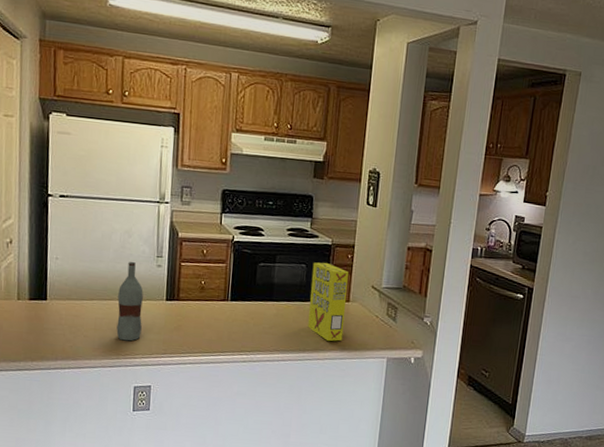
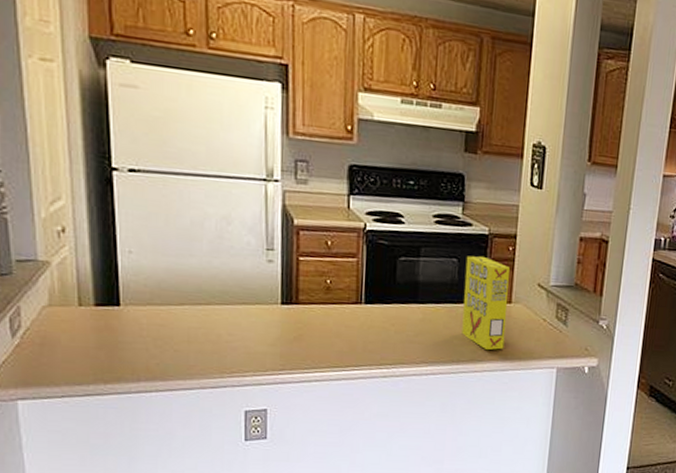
bottle: present [116,262,143,341] -> none [217,256,251,356]

